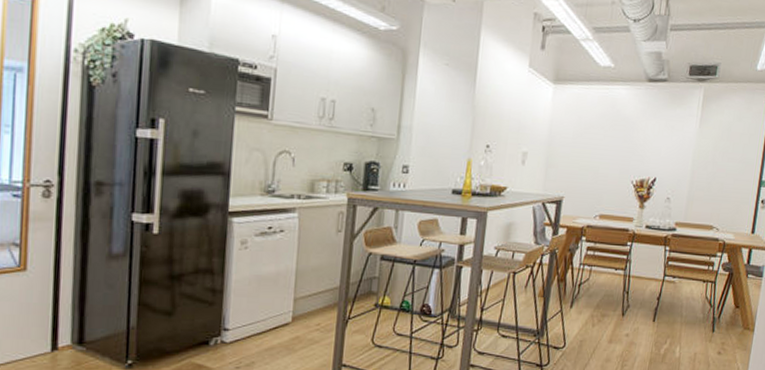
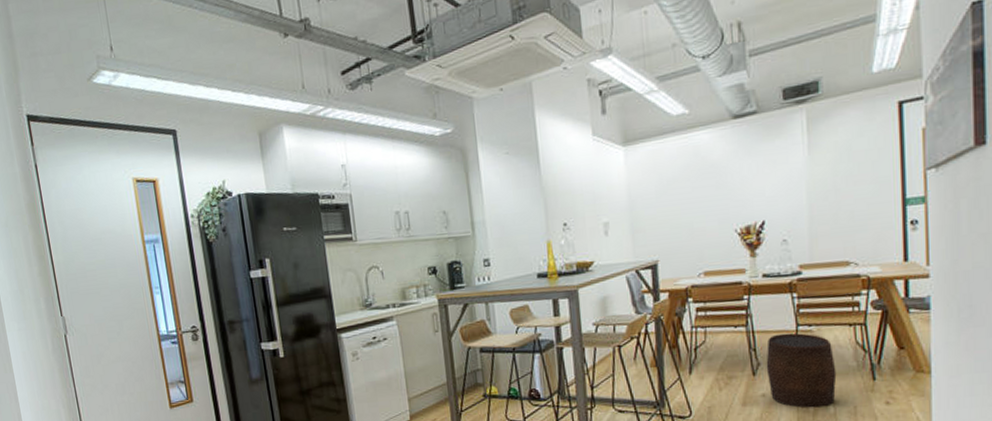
stool: none [633,281,688,351] -> present [766,333,837,408]

